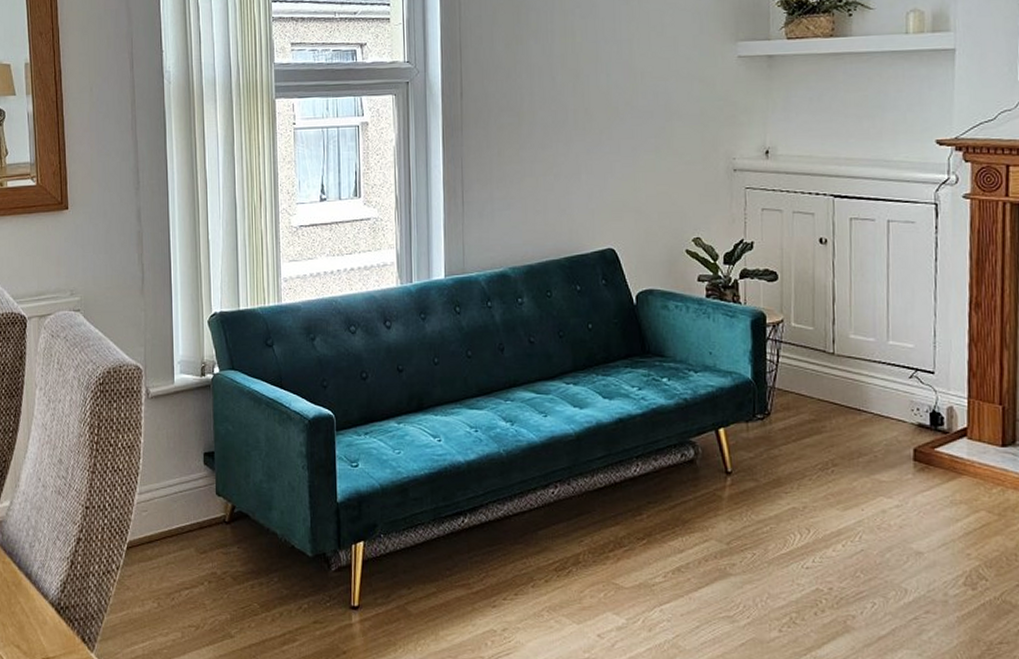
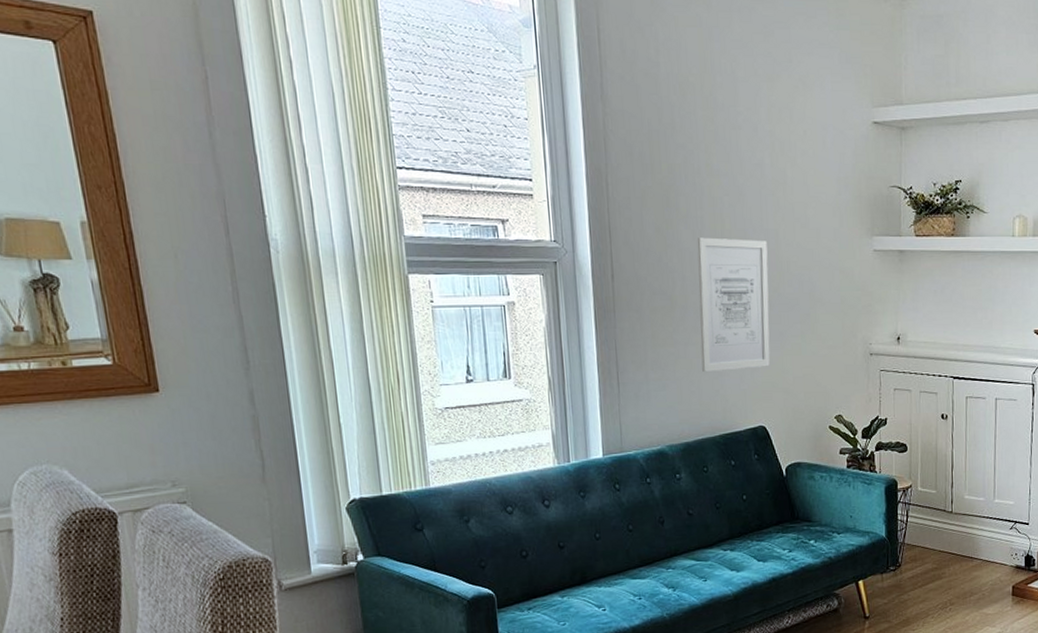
wall art: none [546,51,621,190] -> present [697,237,770,372]

